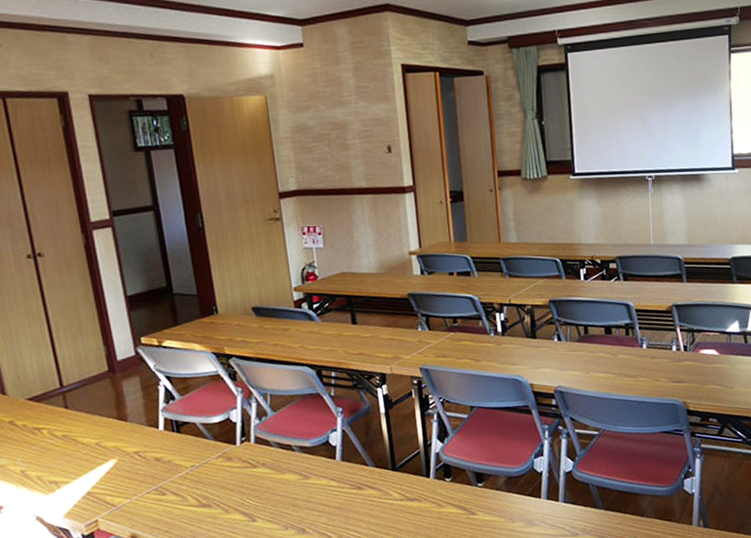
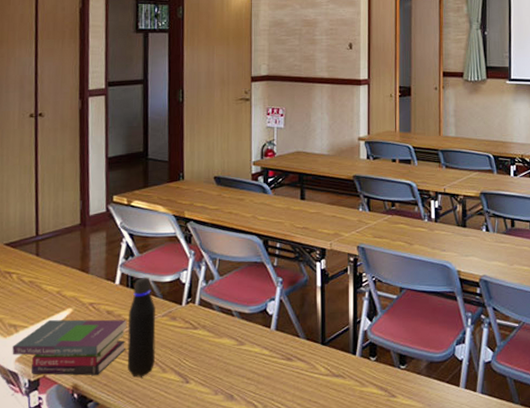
books: none [57,465,182,529] -> present [12,319,127,376]
water bottle: none [179,419,216,521] -> present [127,277,156,378]

